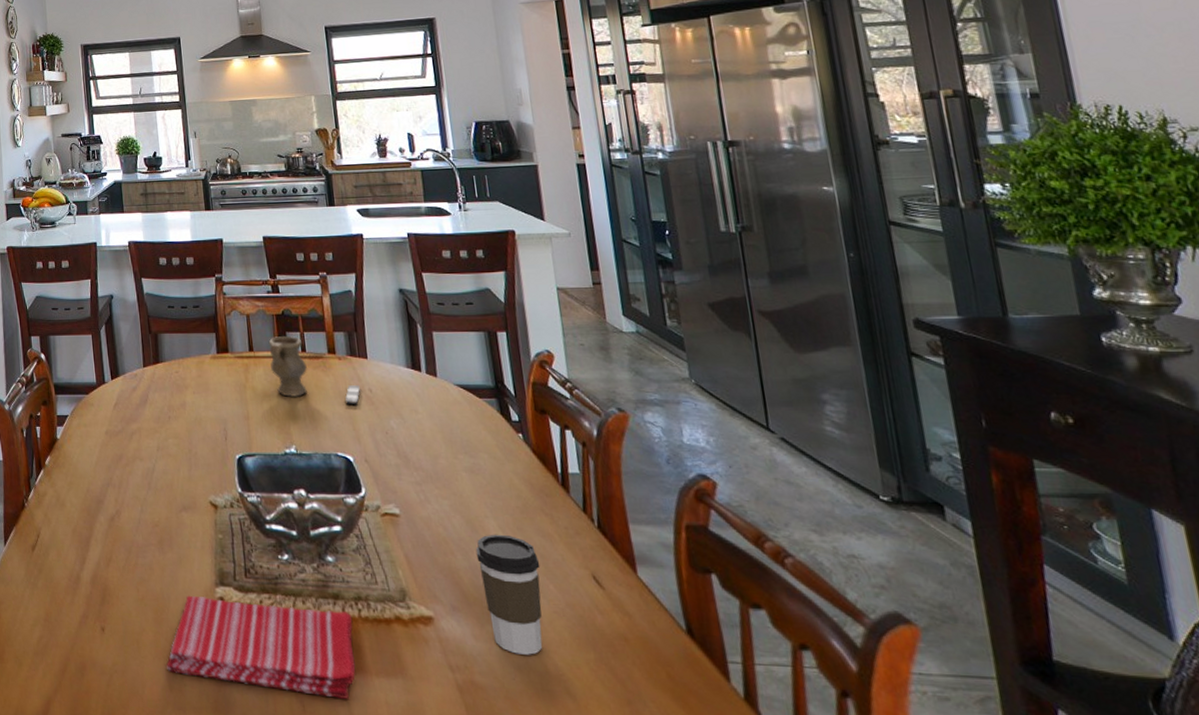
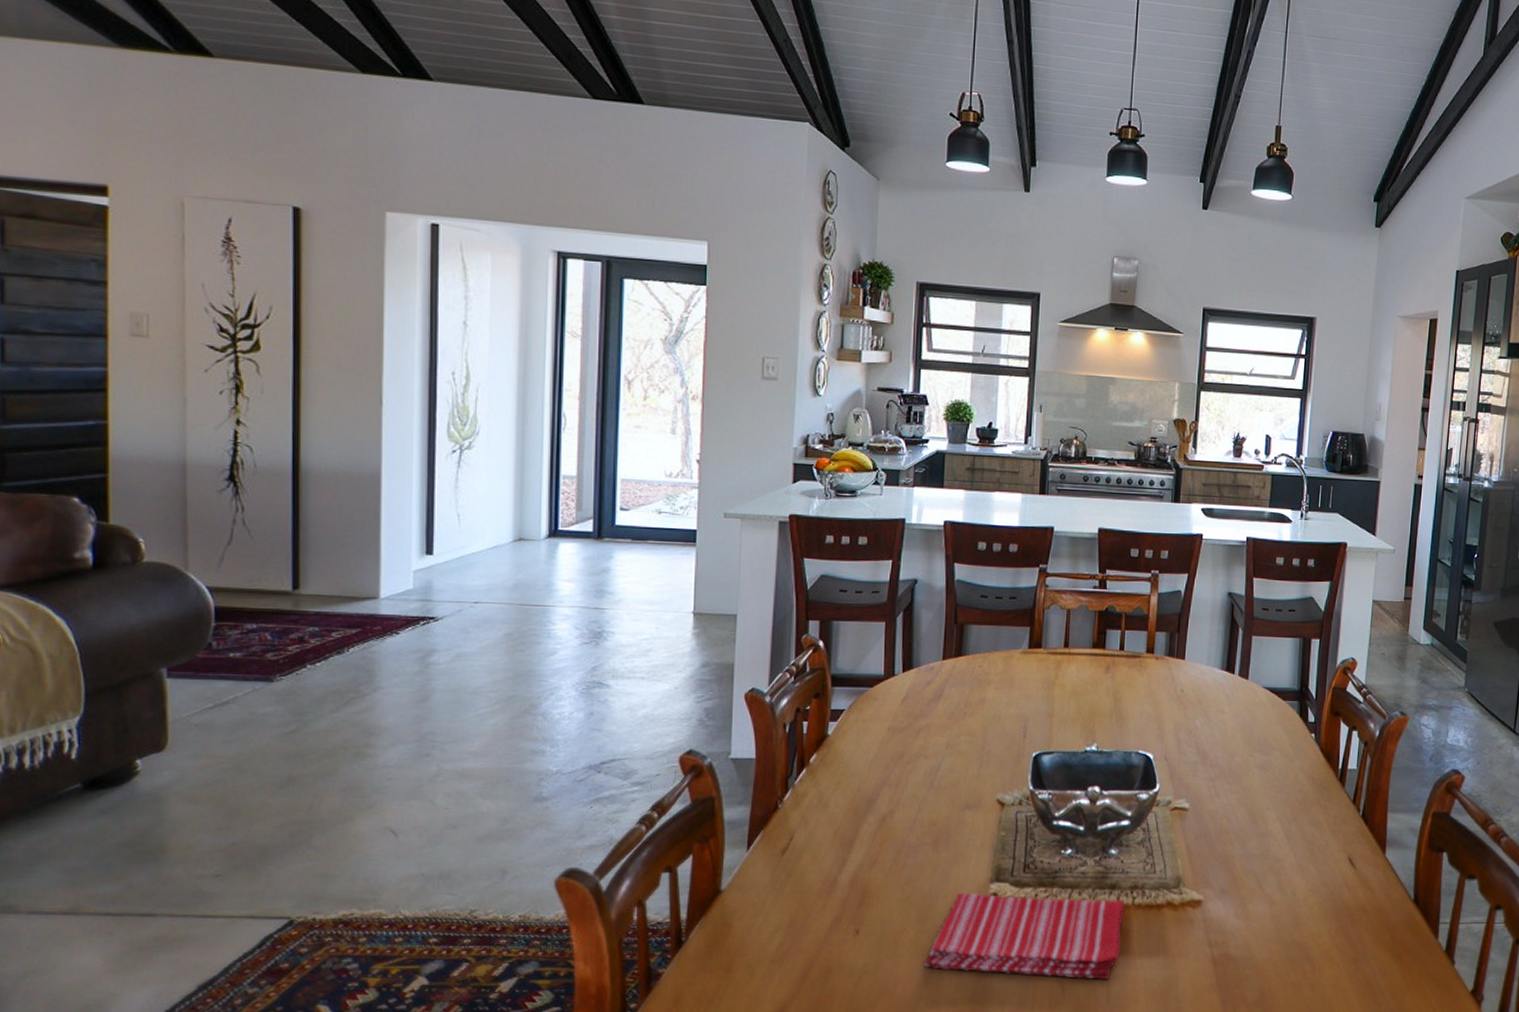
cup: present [268,335,361,404] -> none [1084,633,1173,704]
coffee cup: present [475,534,543,655] -> none [1252,824,1307,928]

